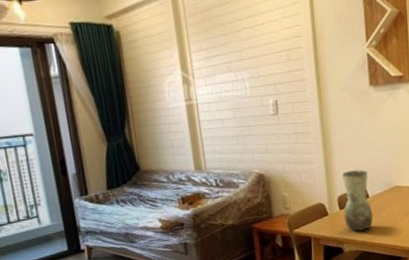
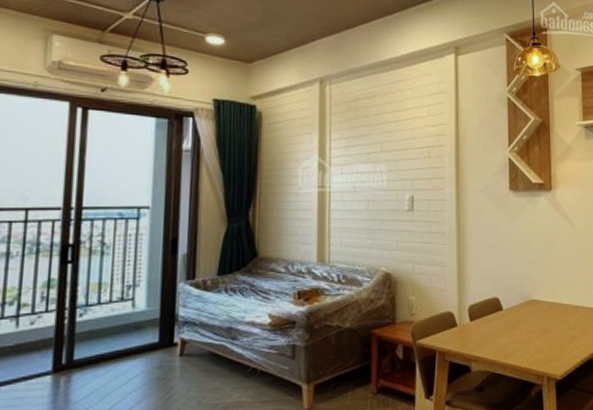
vase: present [341,169,373,231] -> none [474,277,506,348]

